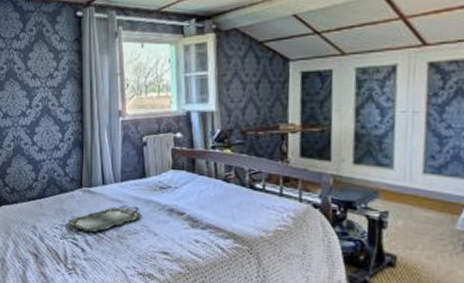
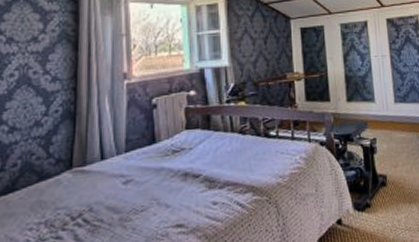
serving tray: present [68,206,142,232] -> none [48,178,151,226]

